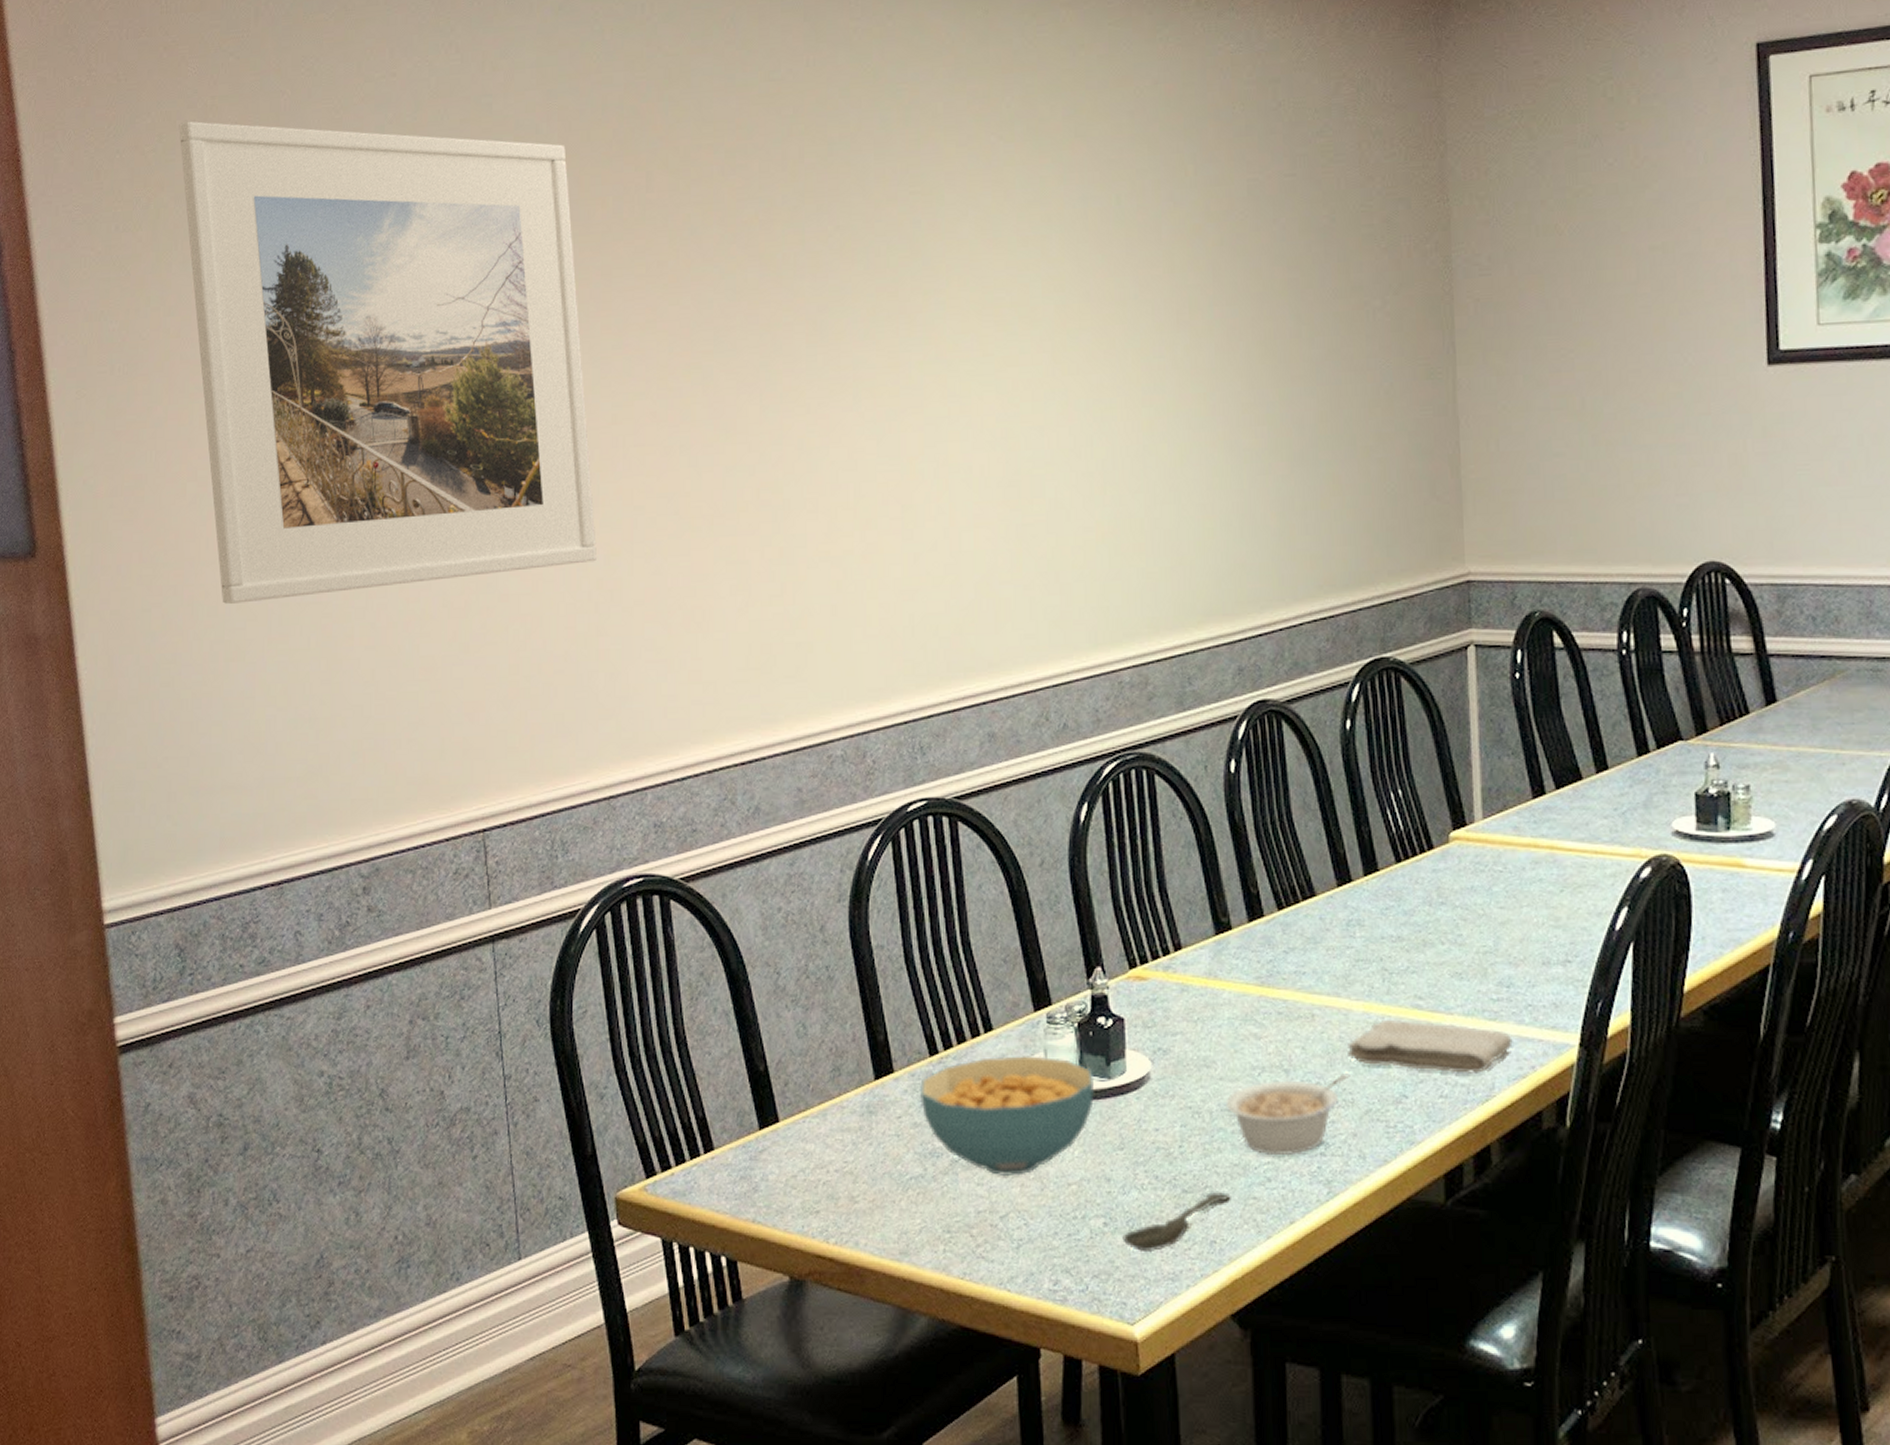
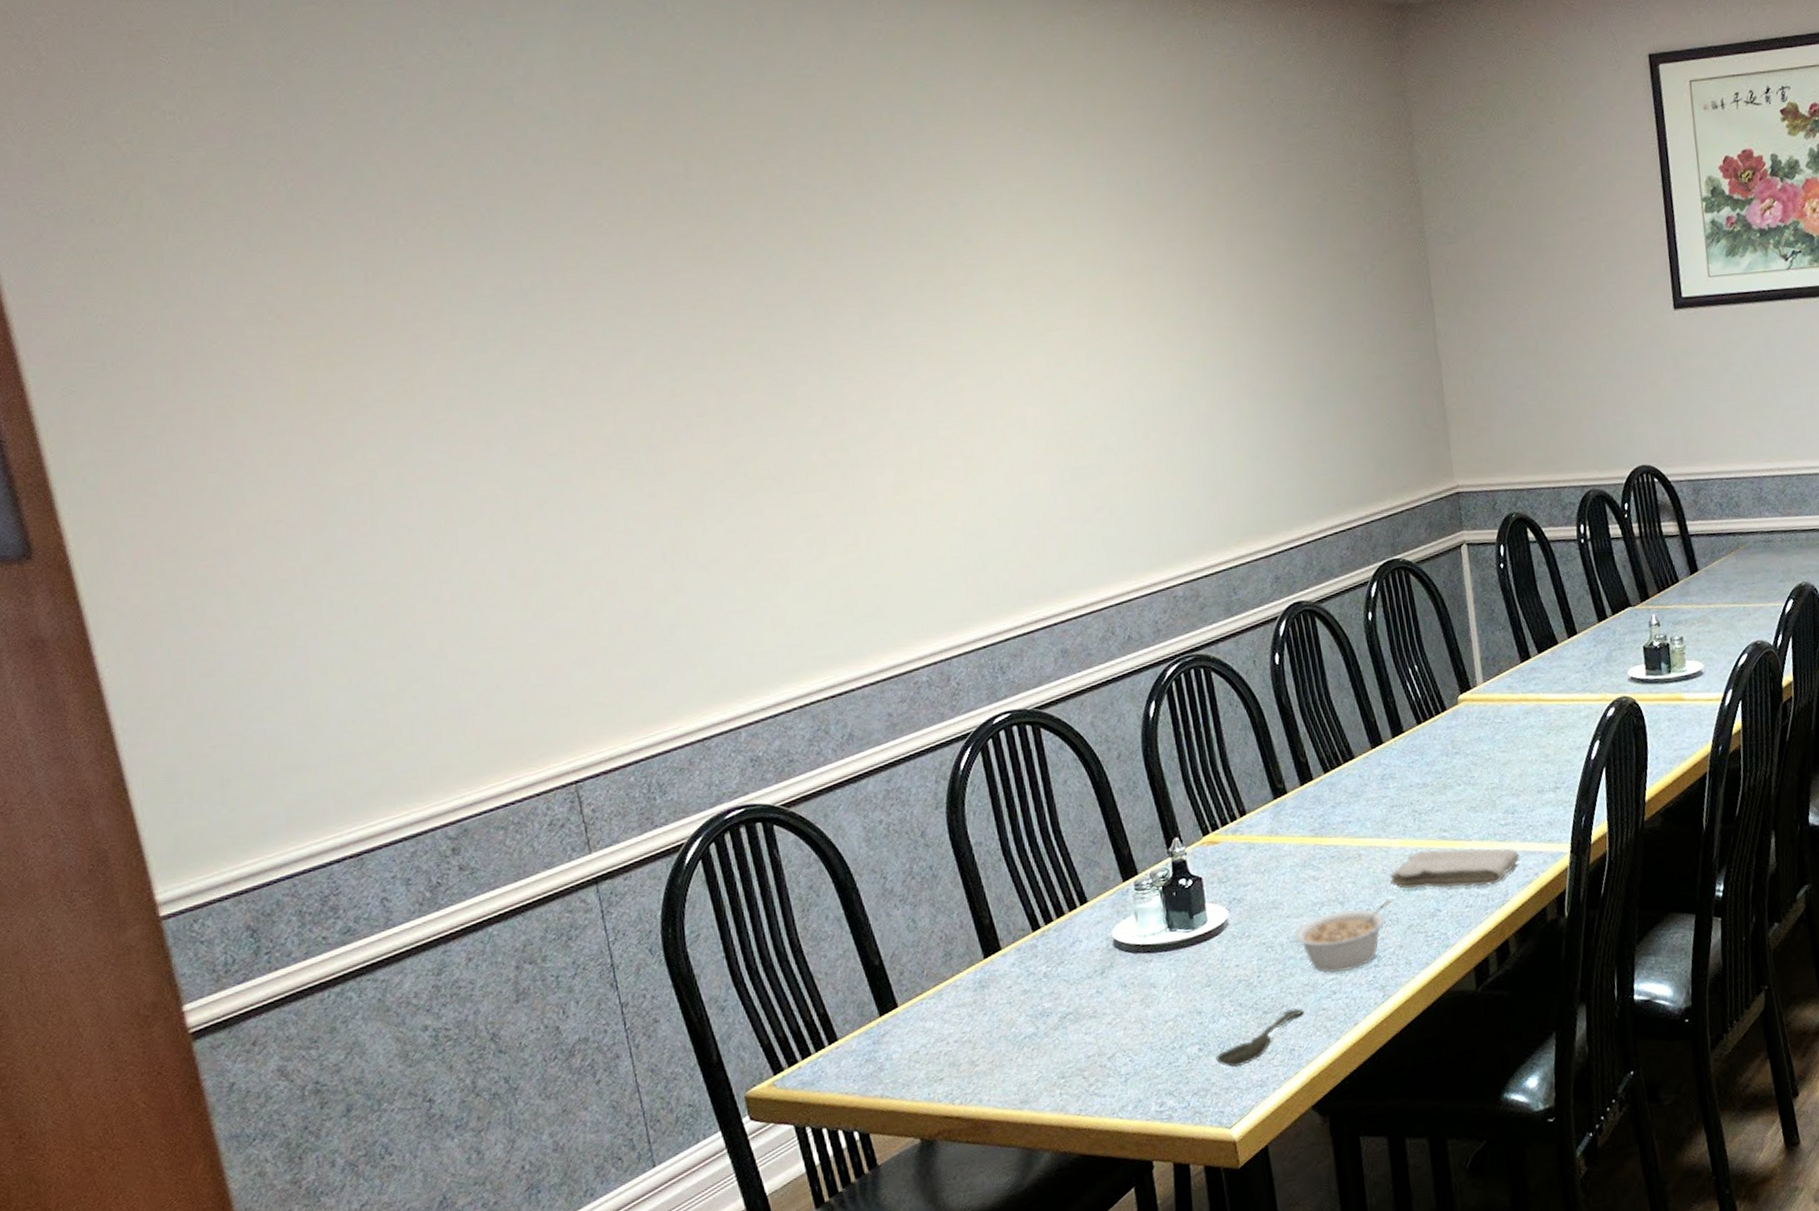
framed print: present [179,121,598,604] -> none [155,111,669,591]
cereal bowl: present [920,1056,1095,1177] -> none [1026,918,1181,1024]

